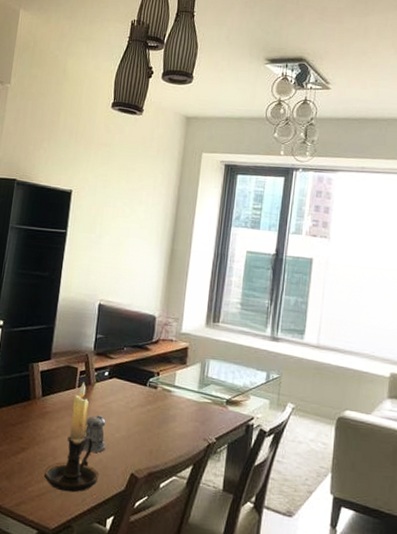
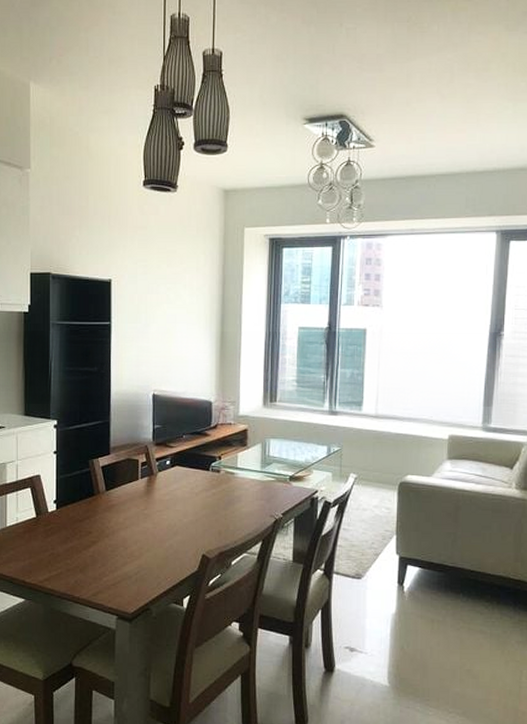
candle holder: present [43,382,99,493] -> none [117,473,171,578]
pepper shaker: present [83,415,106,453] -> none [152,503,175,538]

